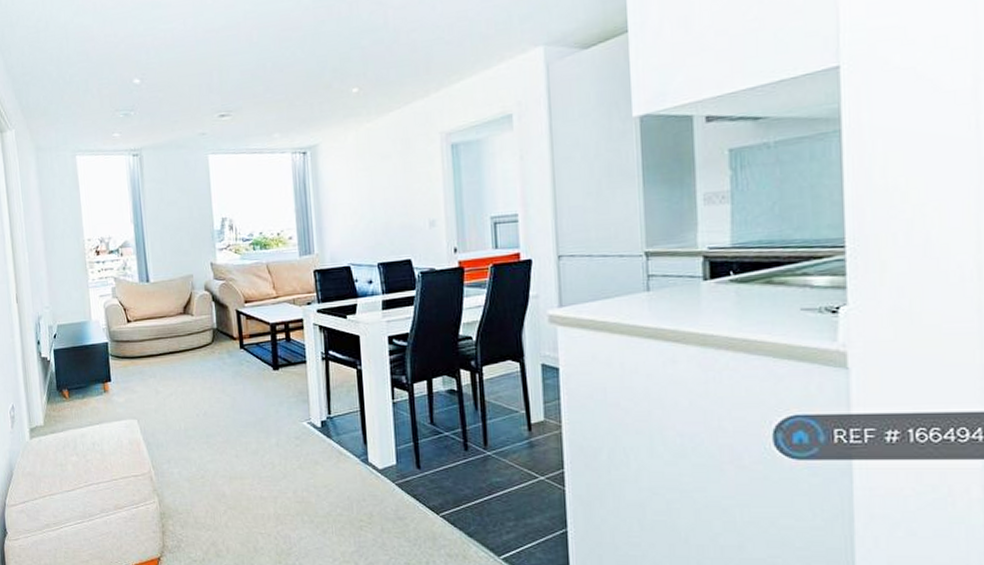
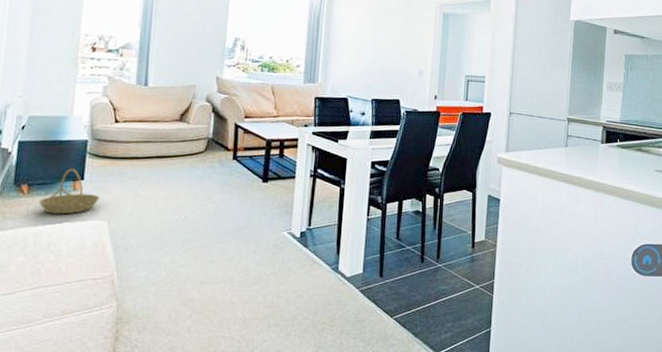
basket: none [79,371,127,416] -> present [38,168,100,214]

